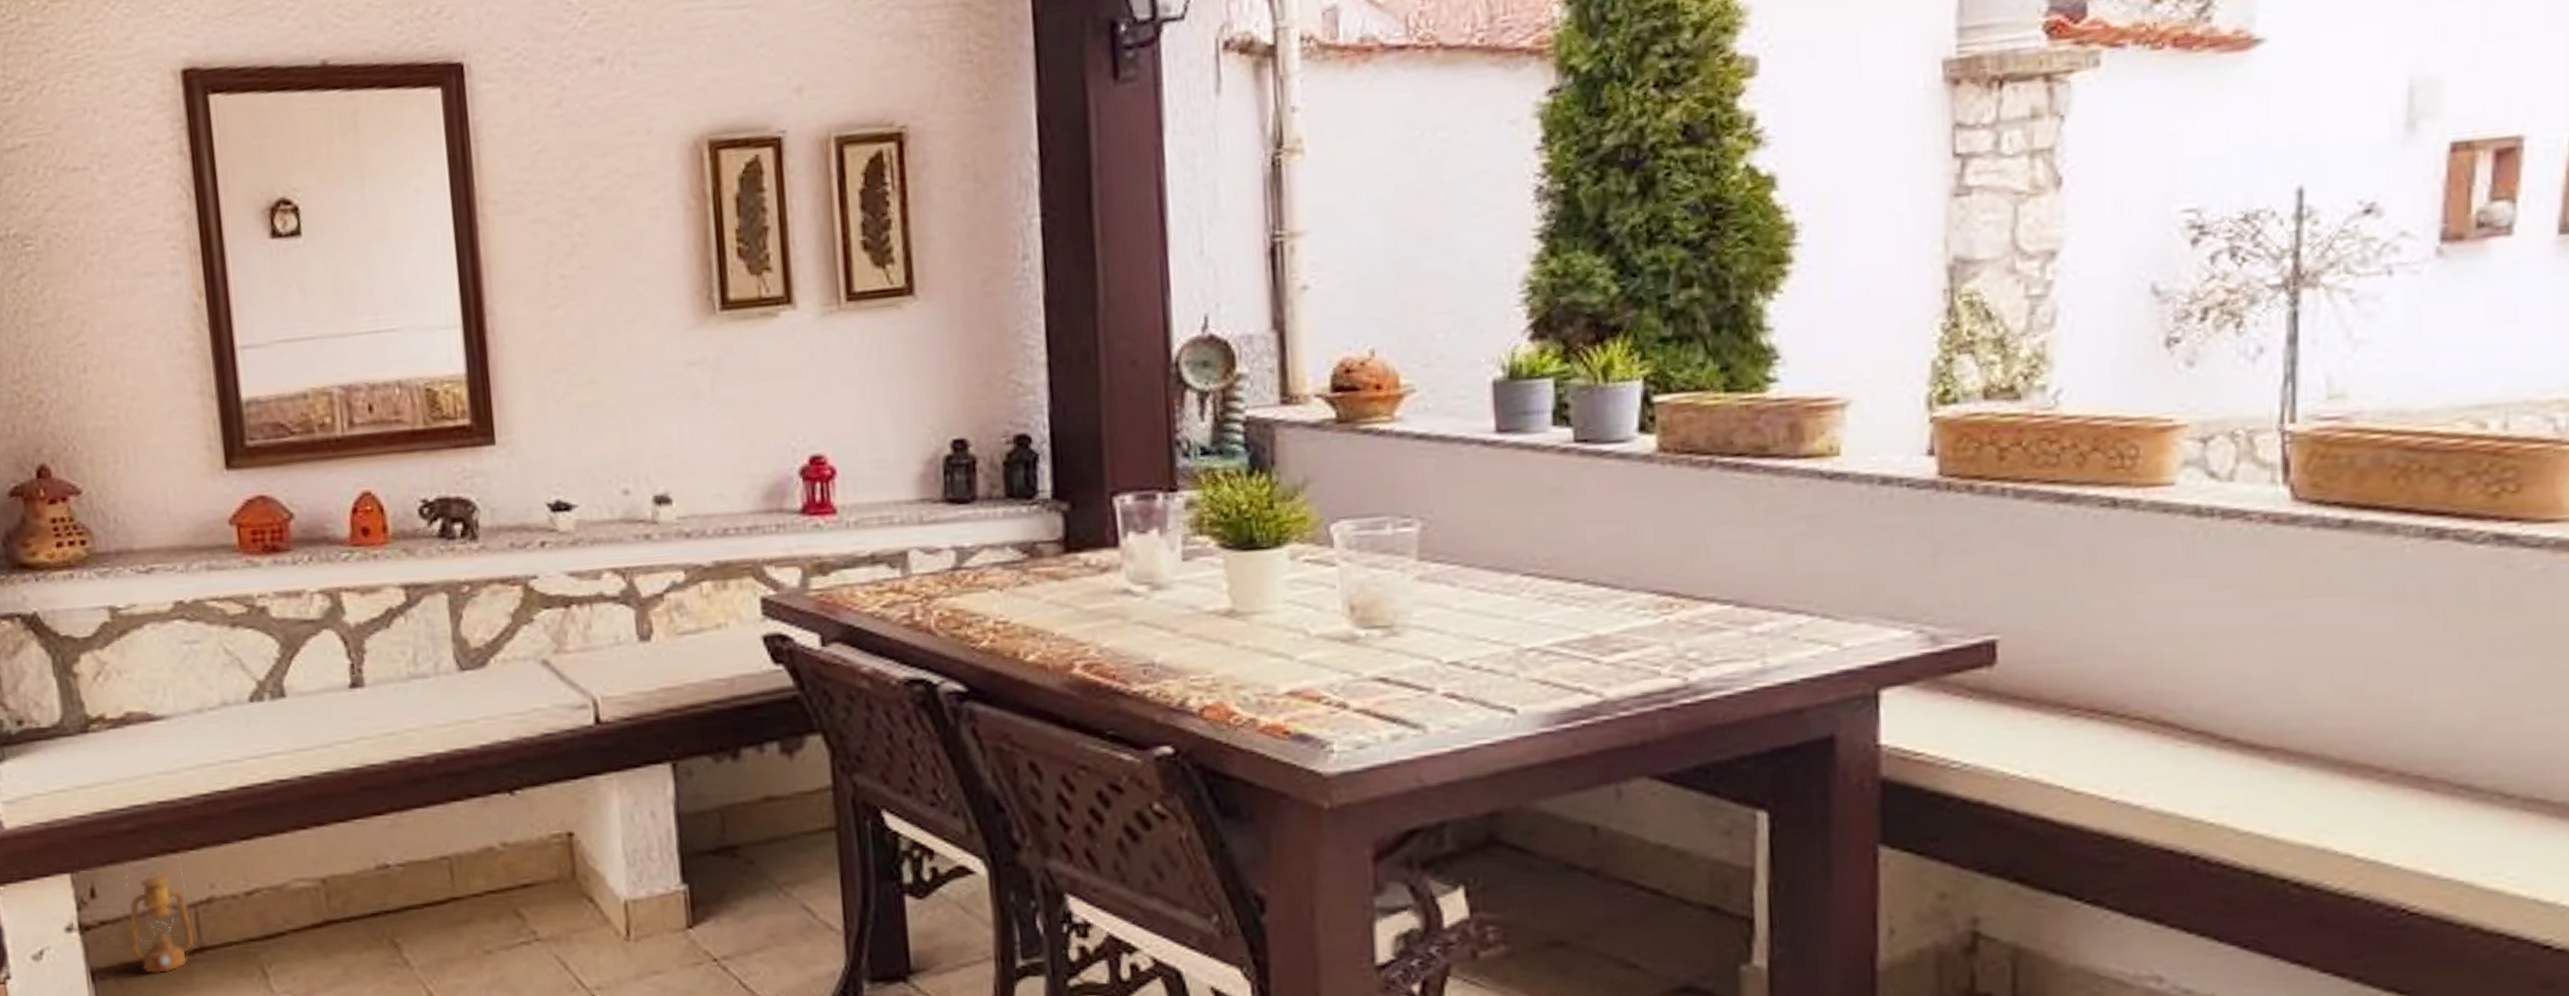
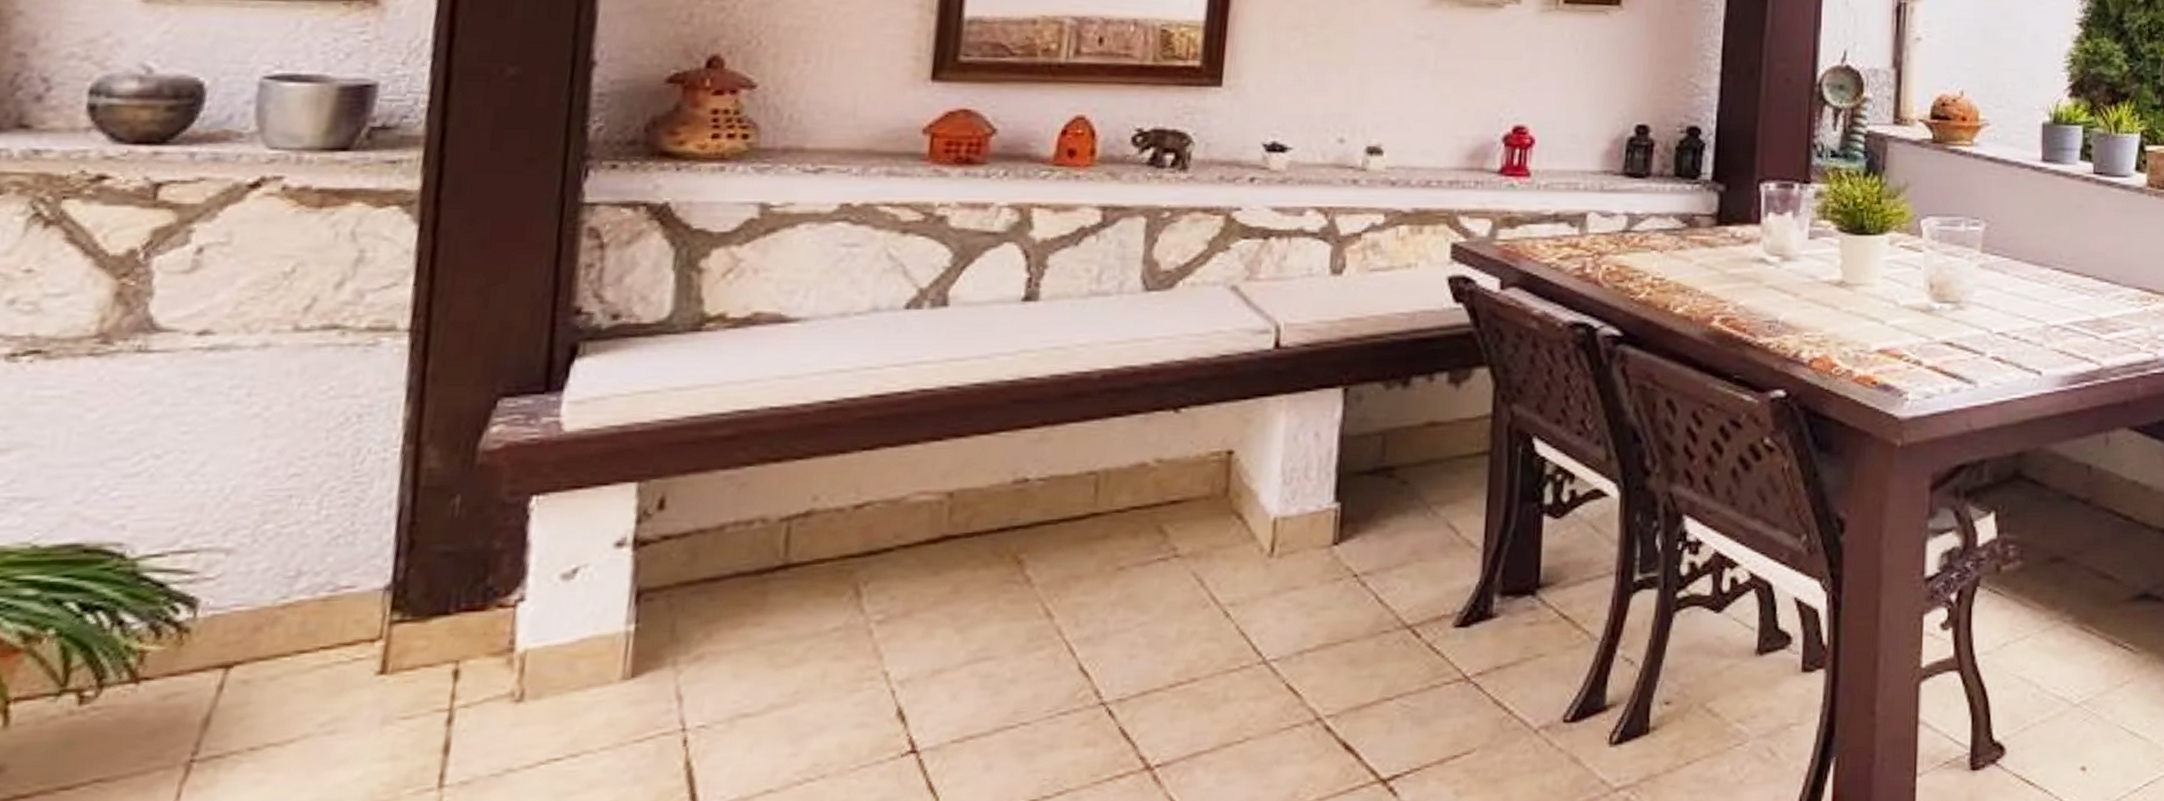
lantern: present [125,856,196,974] -> none [693,466,783,595]

